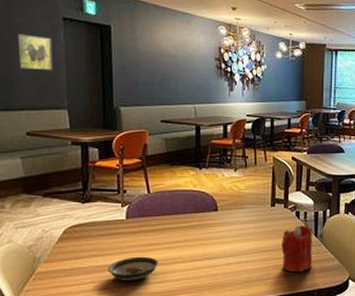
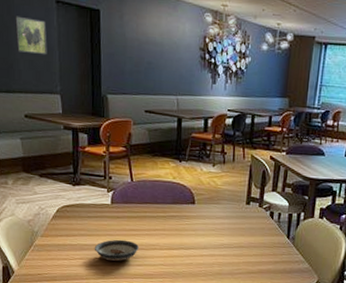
candle: present [281,226,312,273] -> none [253,226,285,271]

